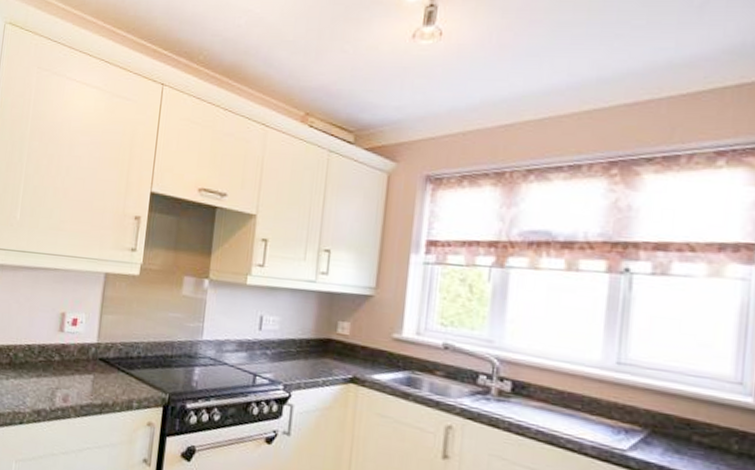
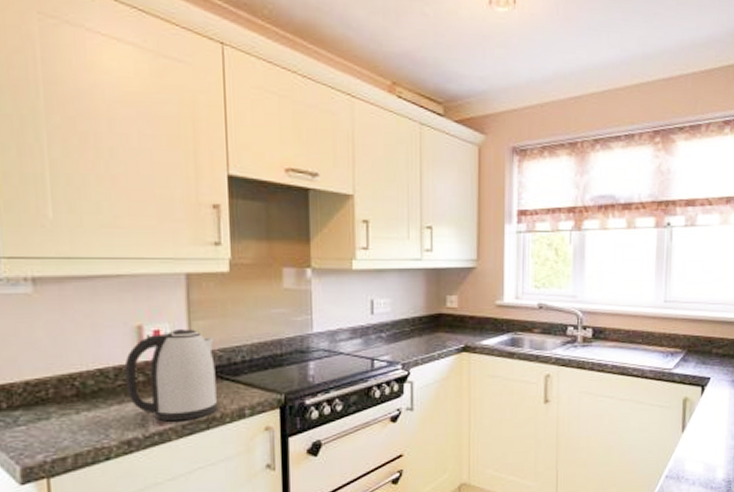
kettle: none [45,320,118,403] -> present [124,329,217,422]

